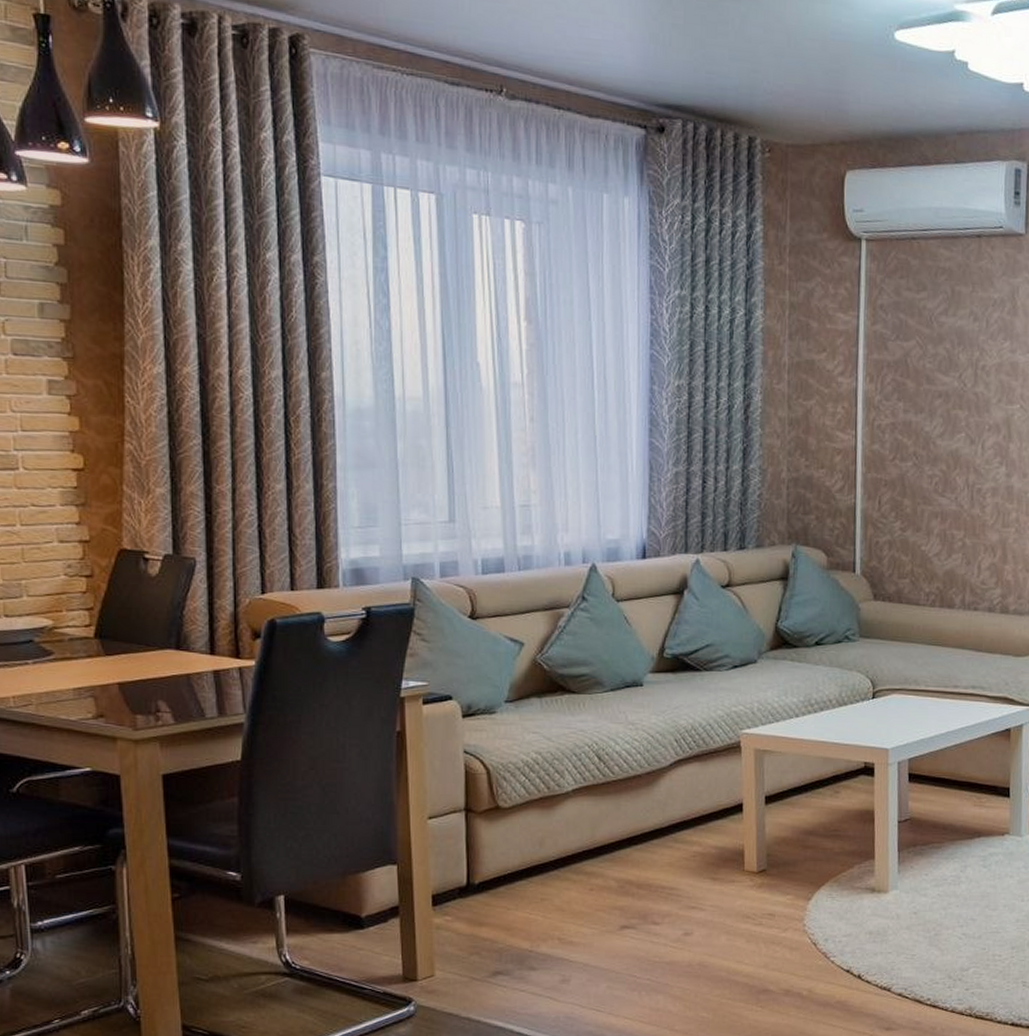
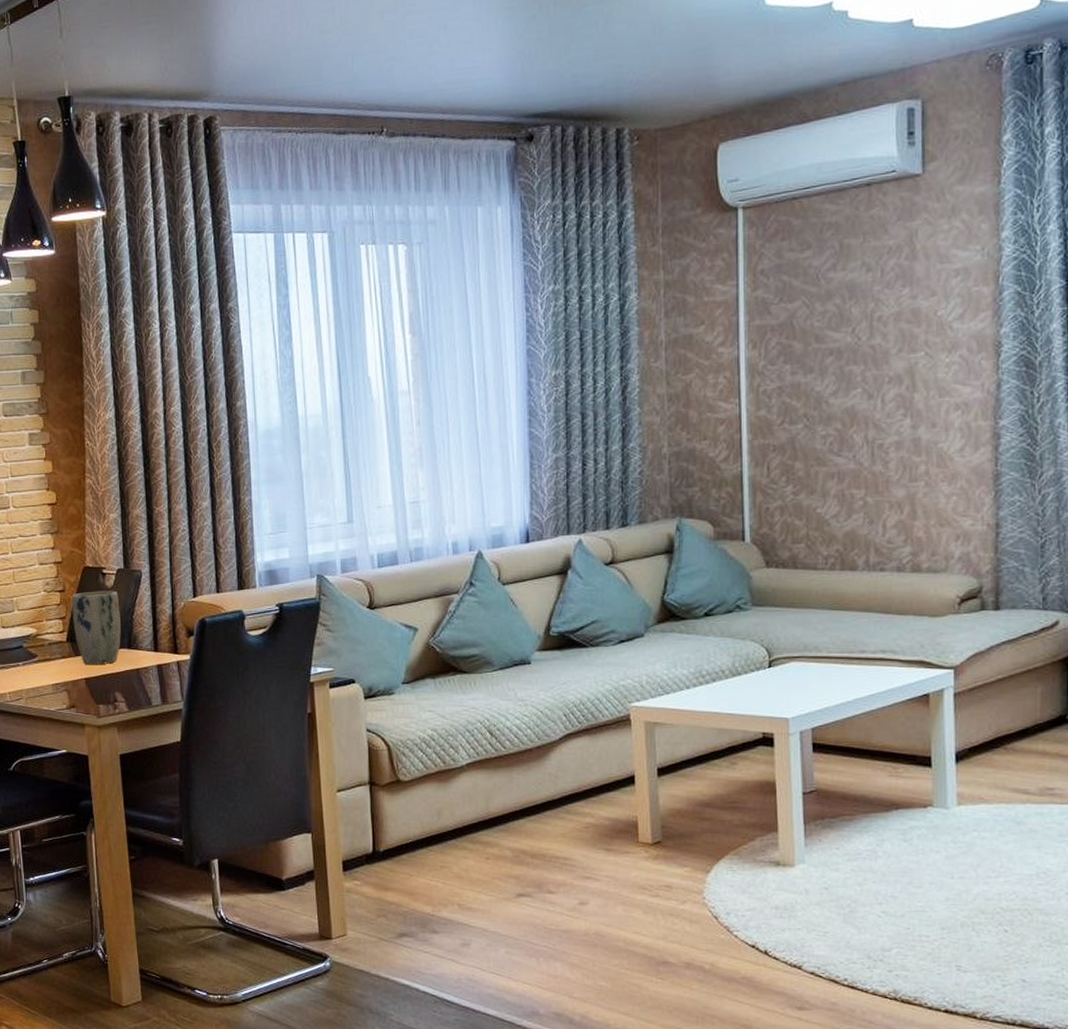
plant pot: none [102,579,167,668] -> present [72,590,121,665]

